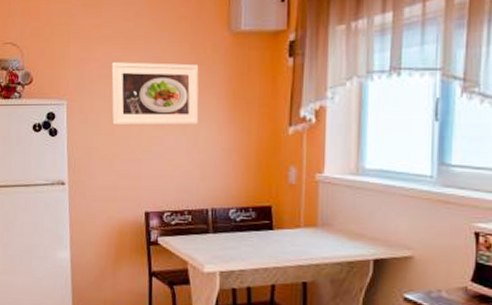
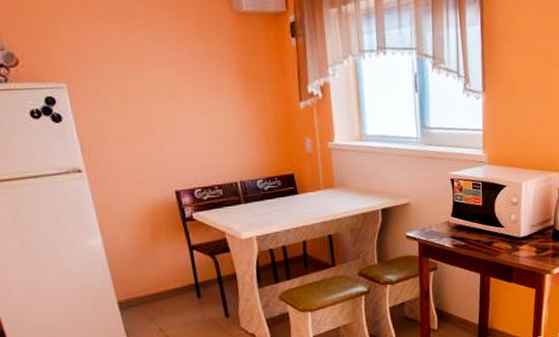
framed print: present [111,62,199,126] -> none [112,41,215,107]

